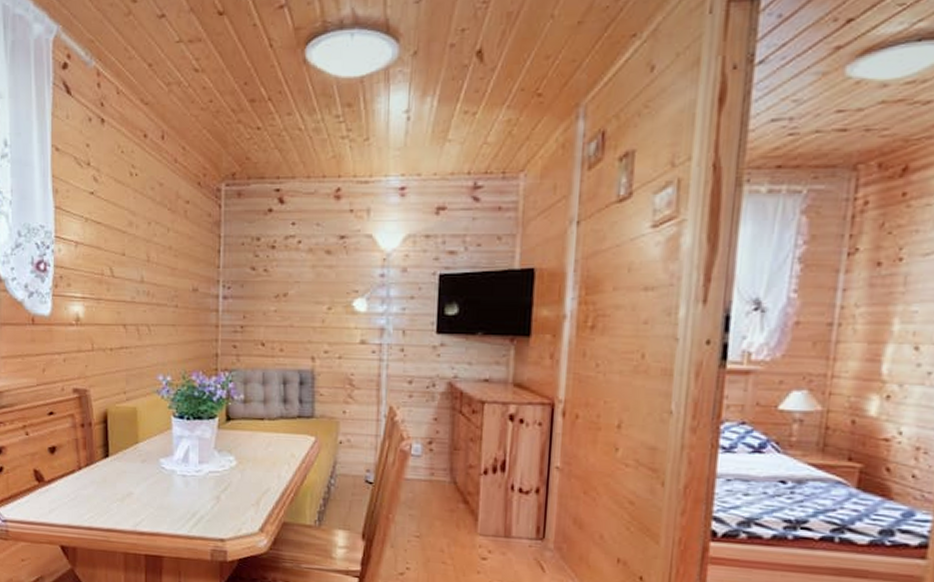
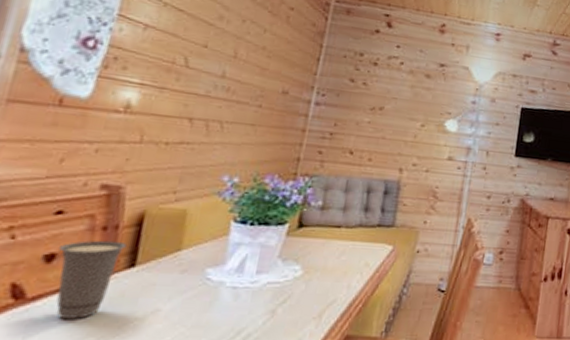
cup: none [56,435,100,498] -> present [56,240,127,319]

